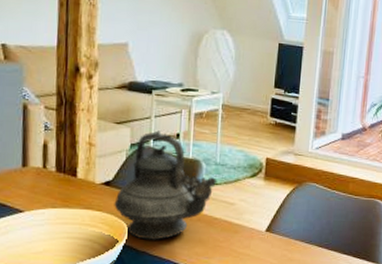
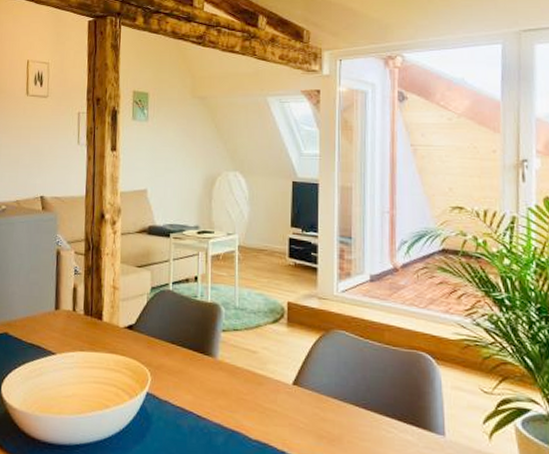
teapot: present [114,130,218,240] -> none [137,273,238,389]

